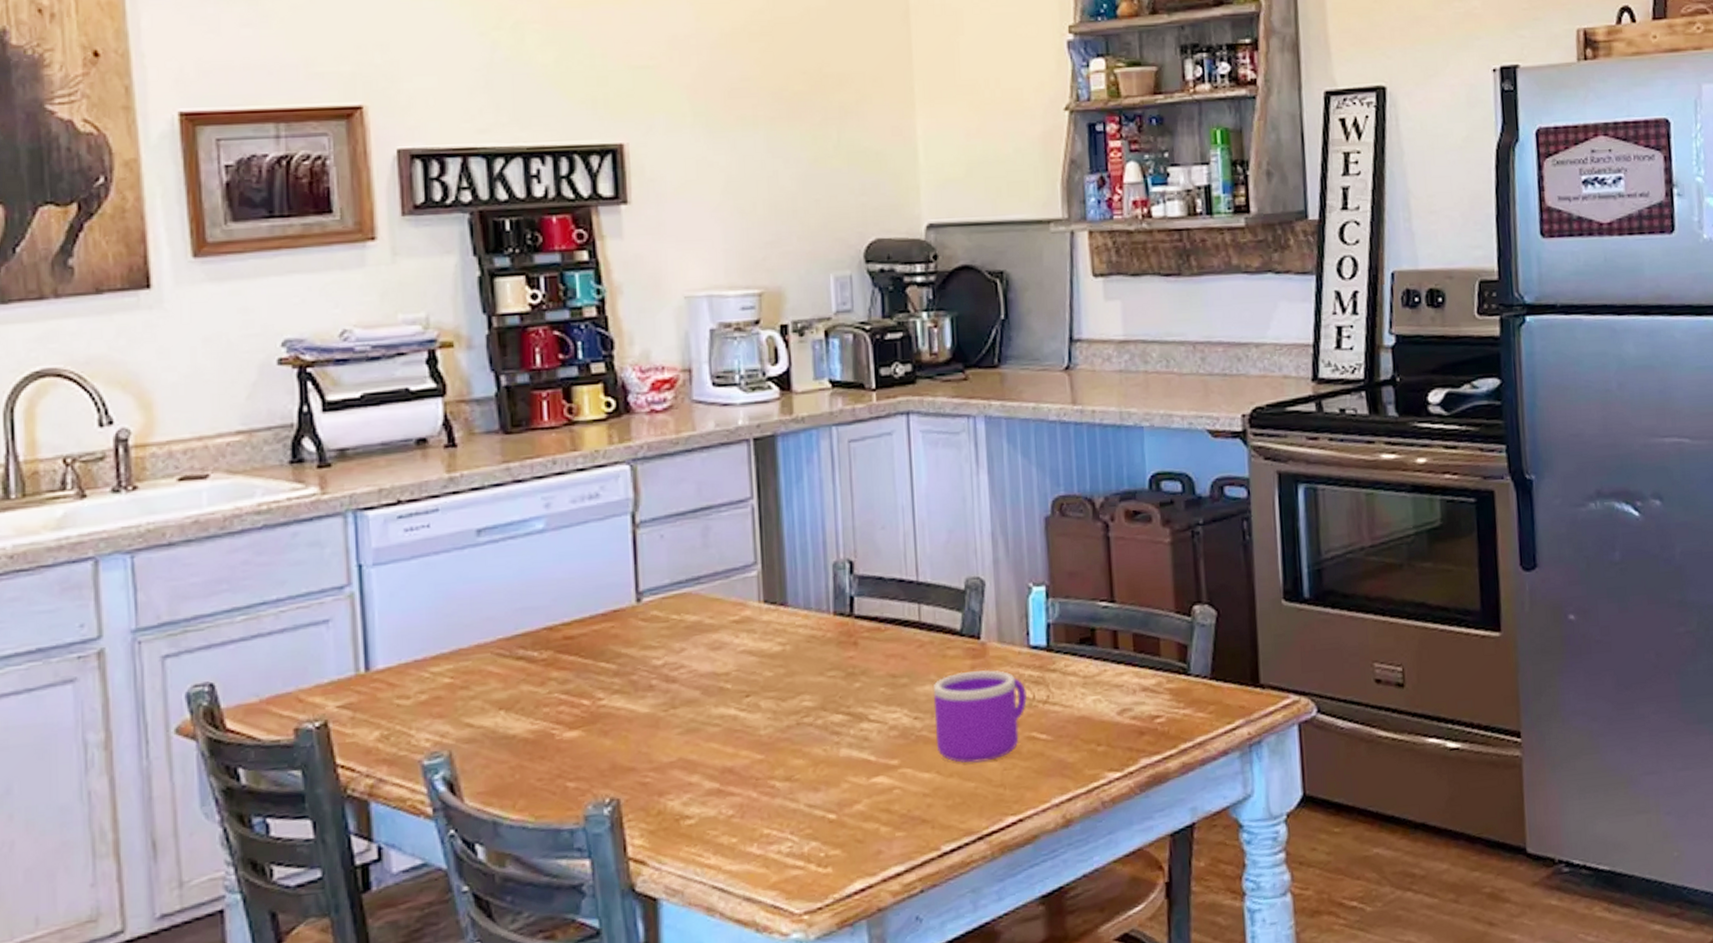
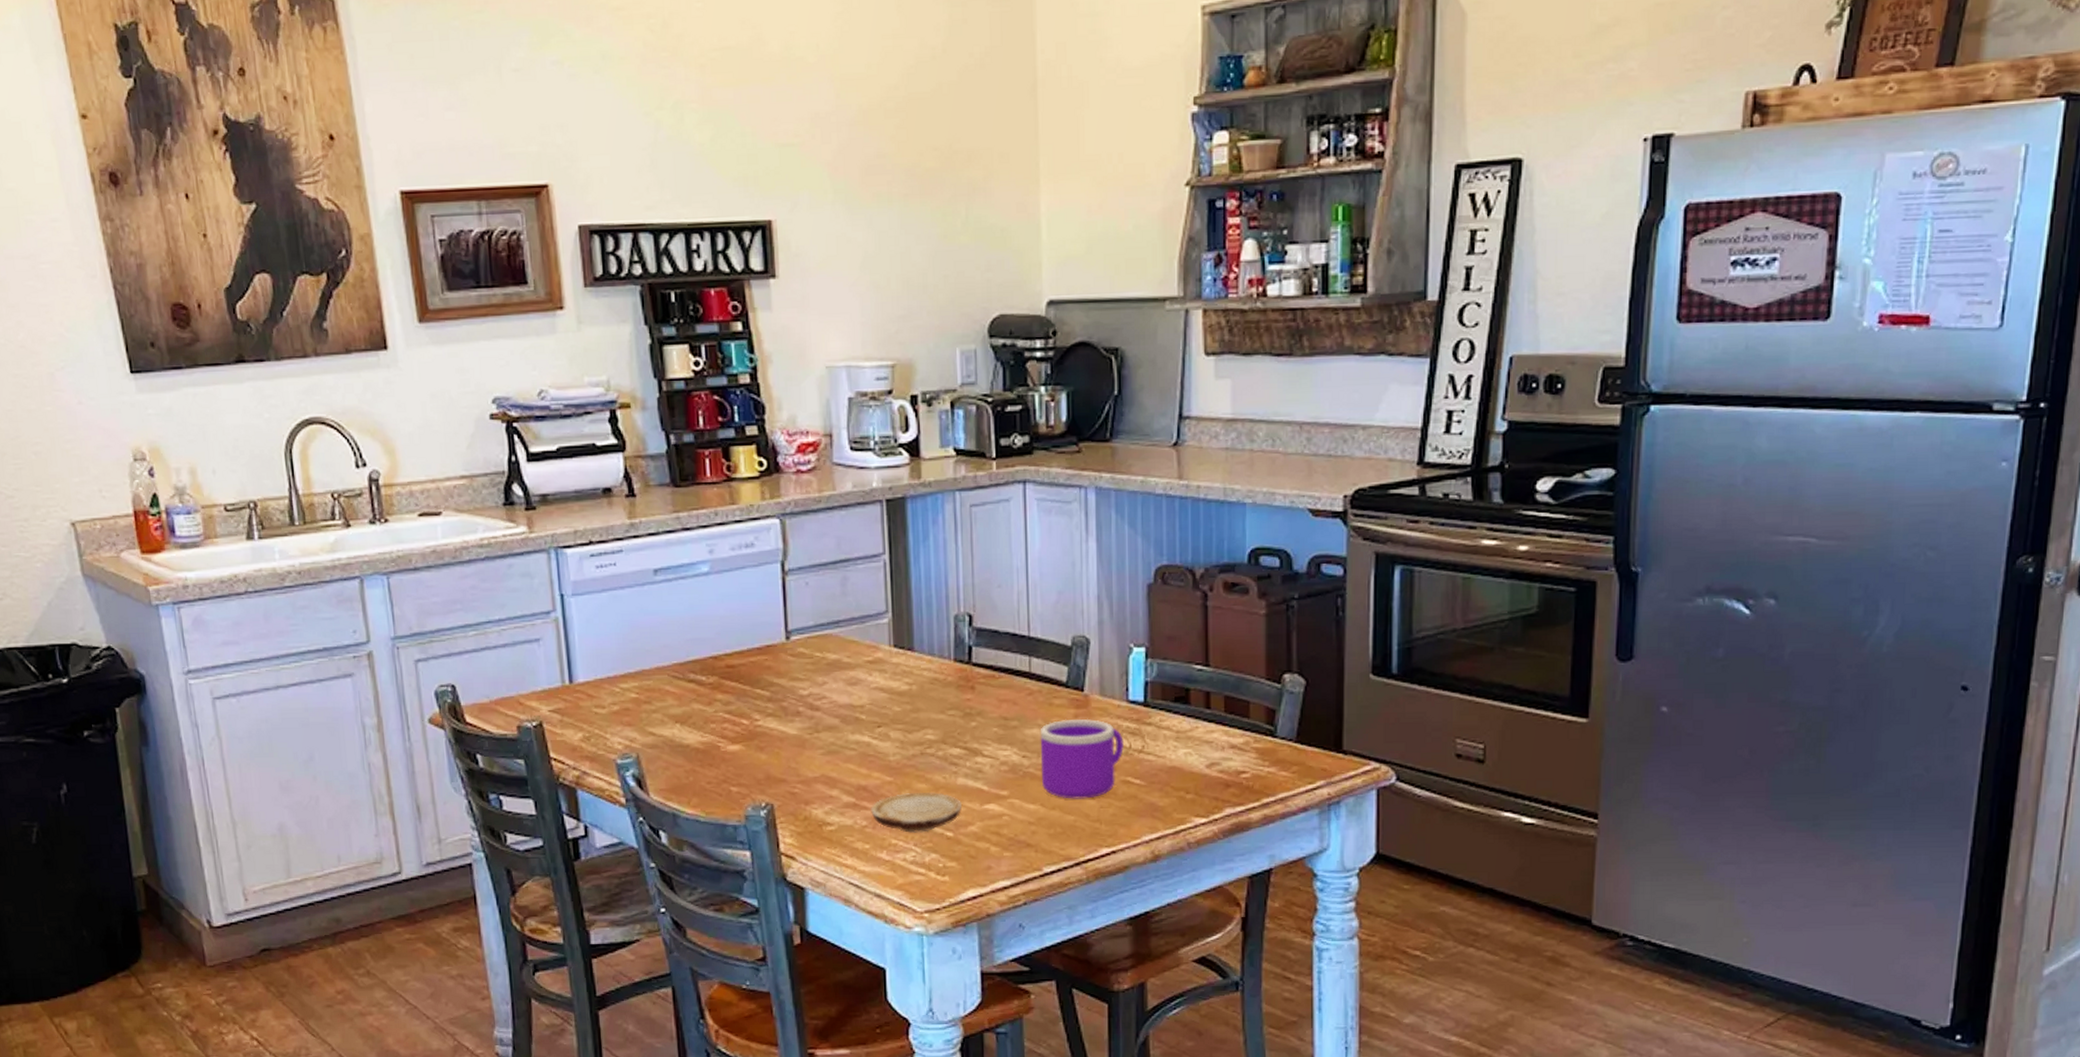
wood slice: none [738,768,846,819] -> present [871,791,962,833]

